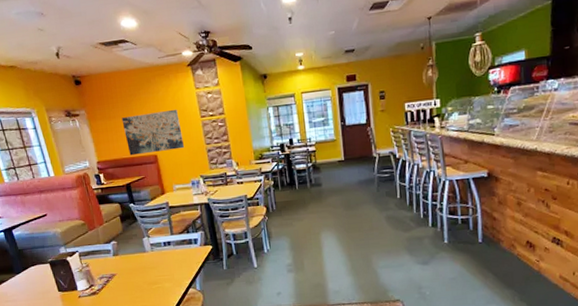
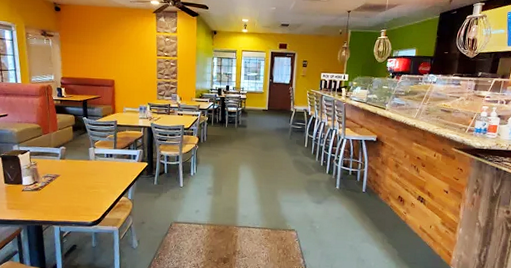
wall art: present [121,109,185,156] -> none [89,44,139,79]

